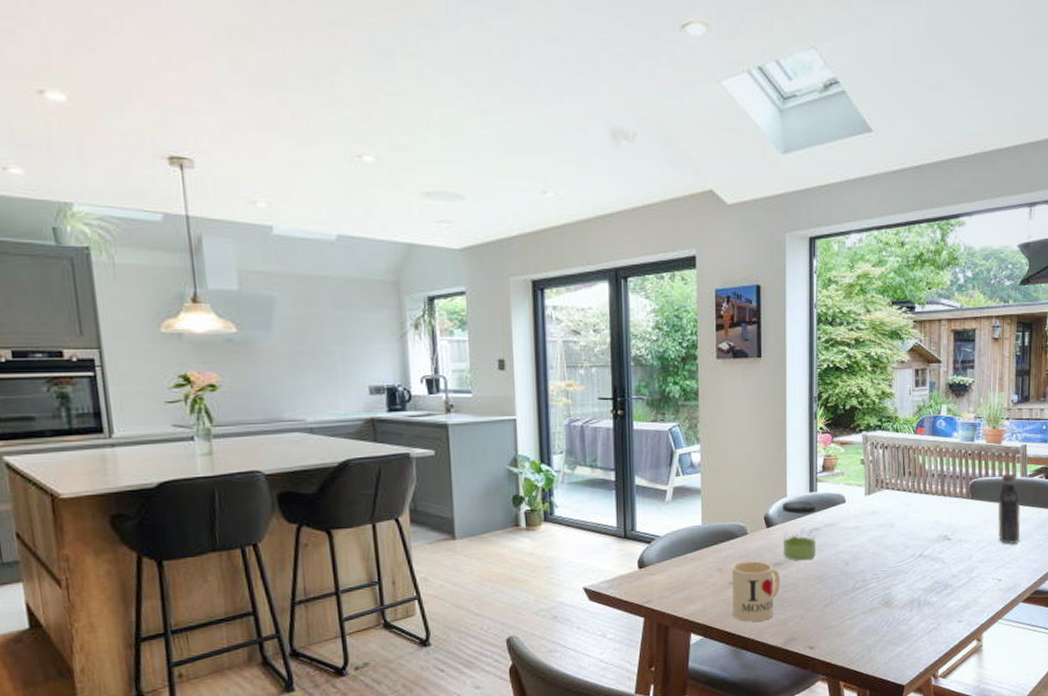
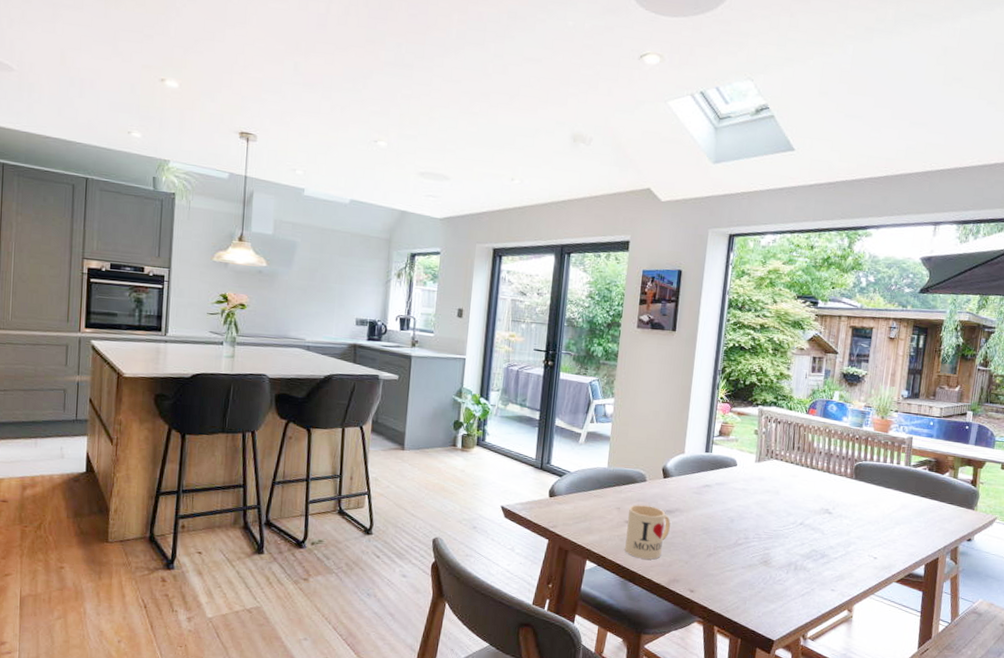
jar: present [783,500,817,561] -> none [676,458,711,512]
bottle: present [998,474,1021,544] -> none [878,461,902,527]

